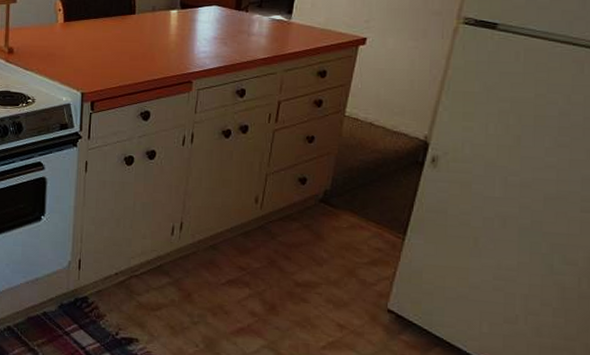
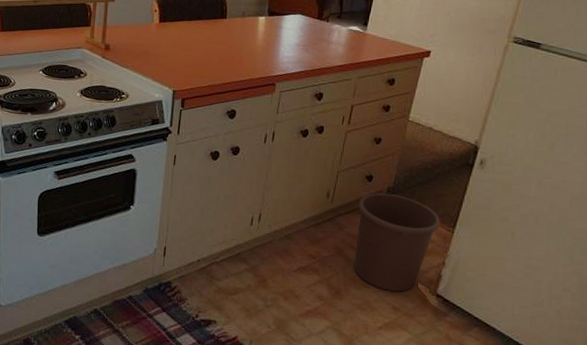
bucket: none [289,197,388,307] -> present [353,193,440,292]

